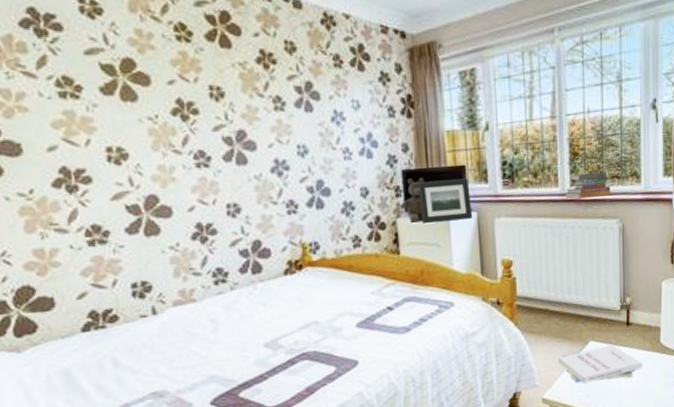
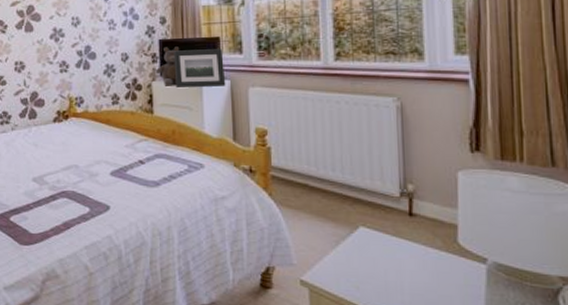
books: present [558,344,643,384] -> none [320,235,433,278]
books: present [566,173,611,199] -> none [329,48,385,74]

